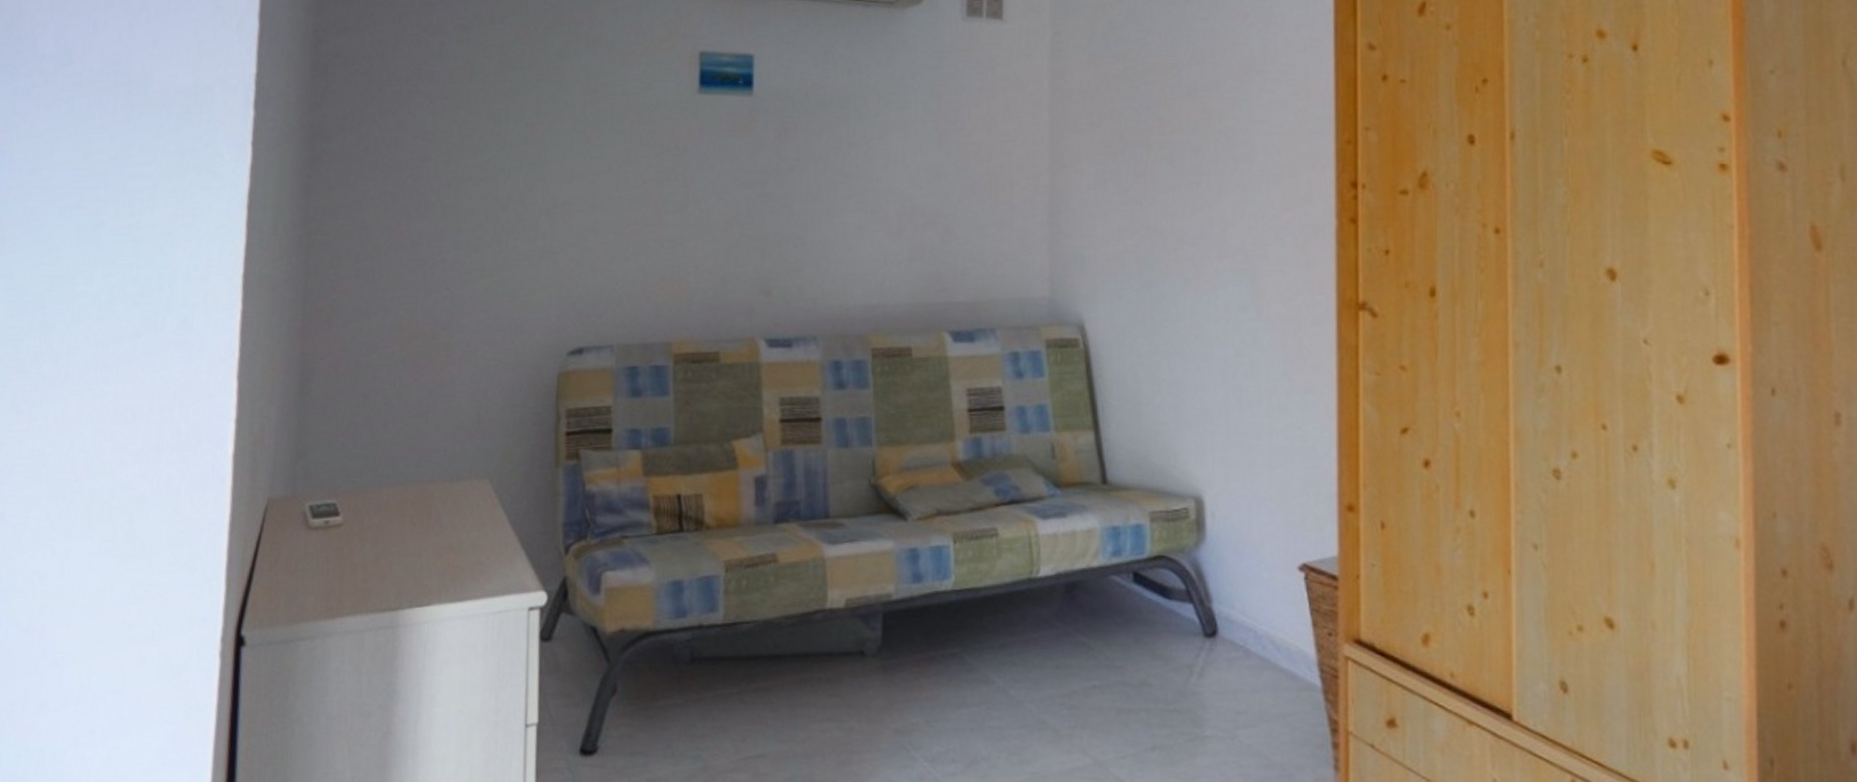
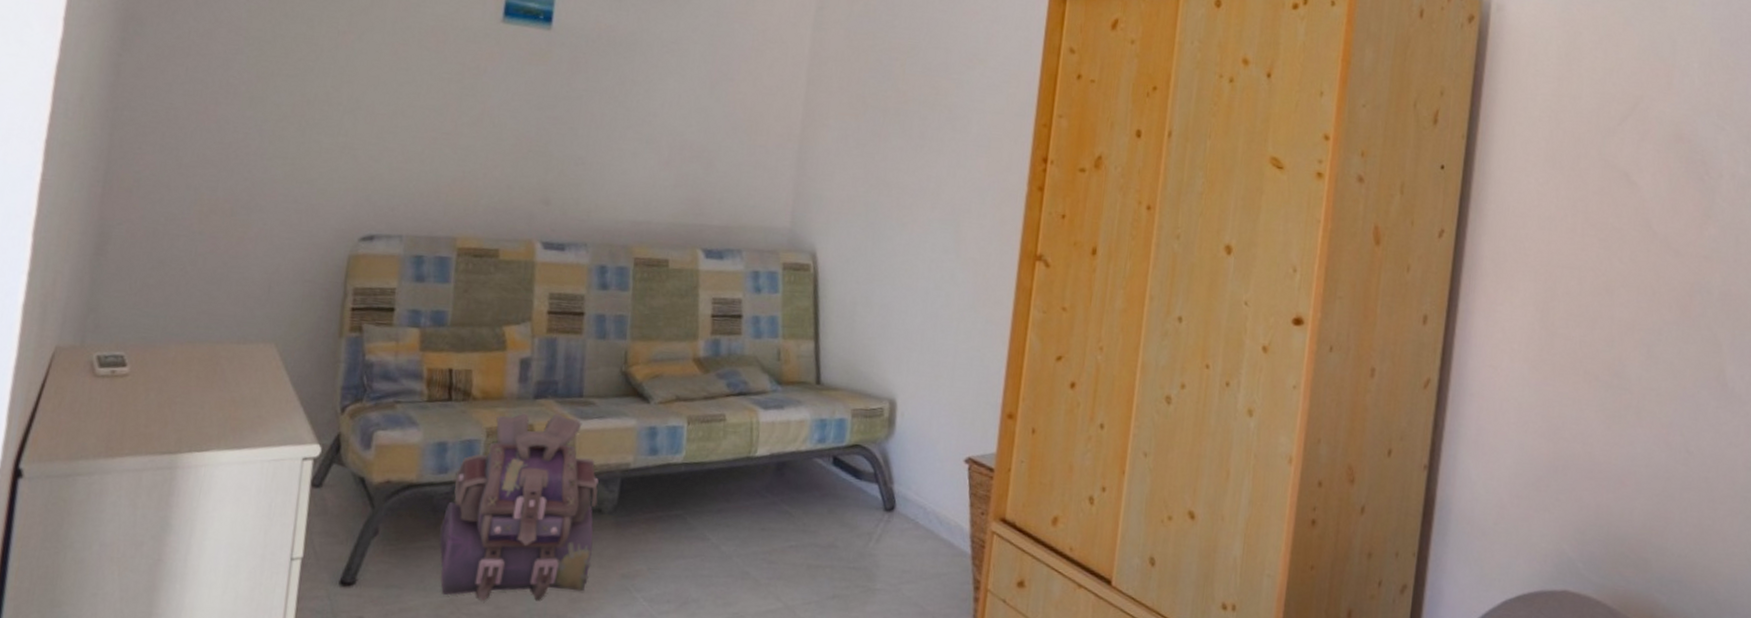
backpack: none [684,539,858,767] -> present [439,413,599,601]

